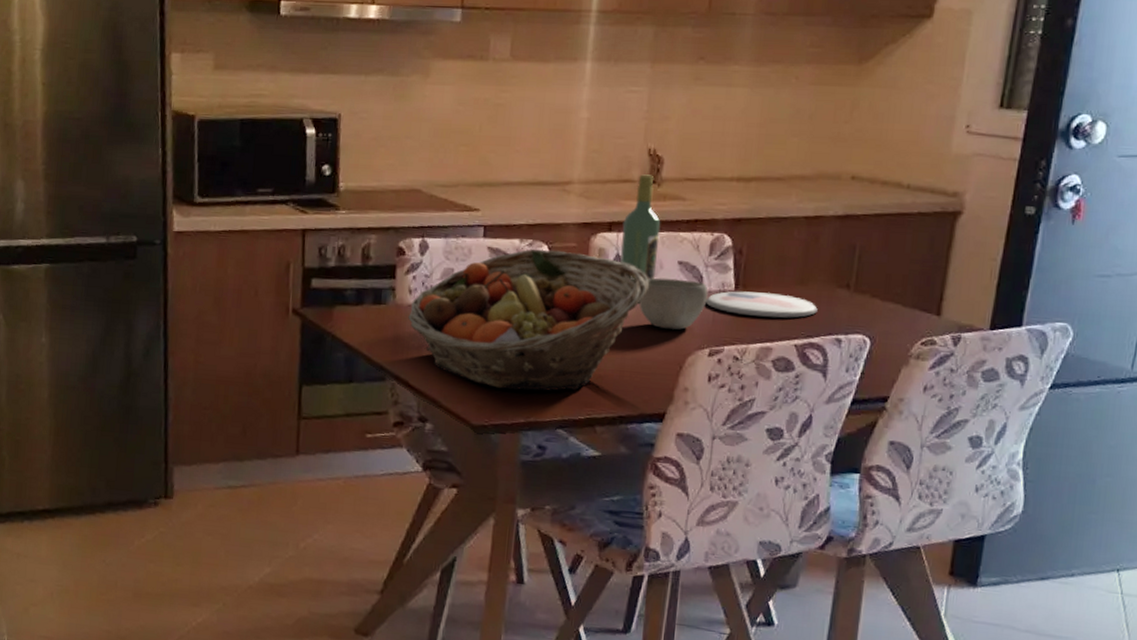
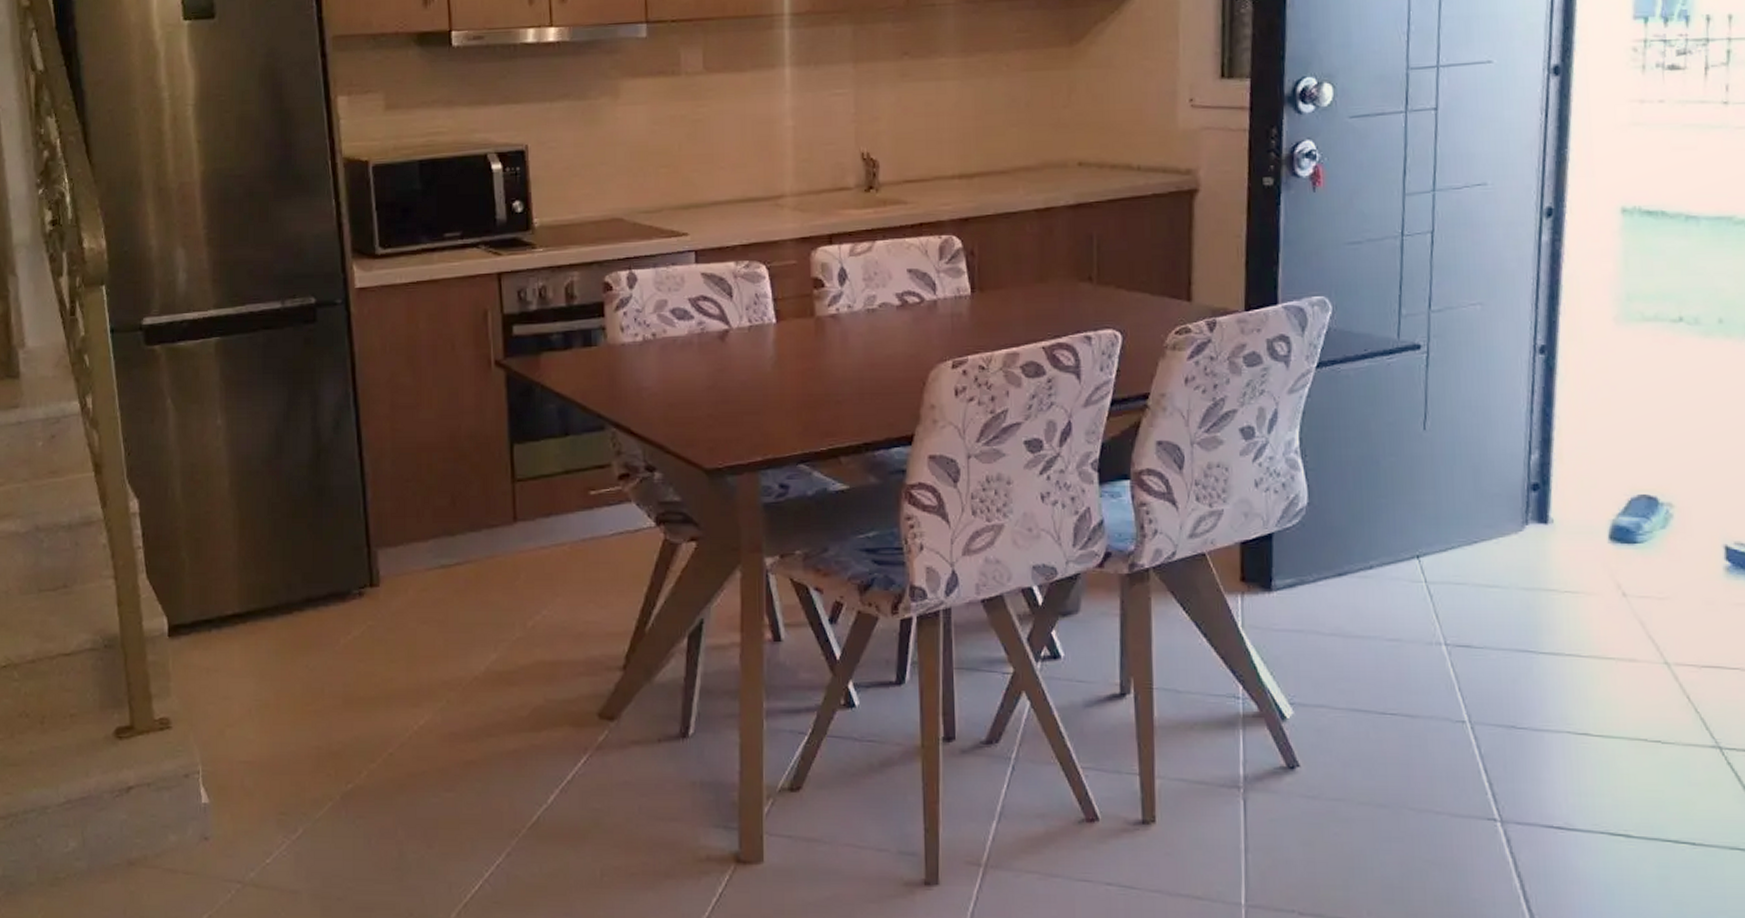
fruit basket: present [408,249,649,391] -> none [623,269,879,426]
wine bottle: present [620,174,661,281] -> none [843,180,886,295]
bowl: present [639,277,708,330] -> none [871,288,944,343]
plate: present [705,291,818,319] -> none [941,294,1062,321]

